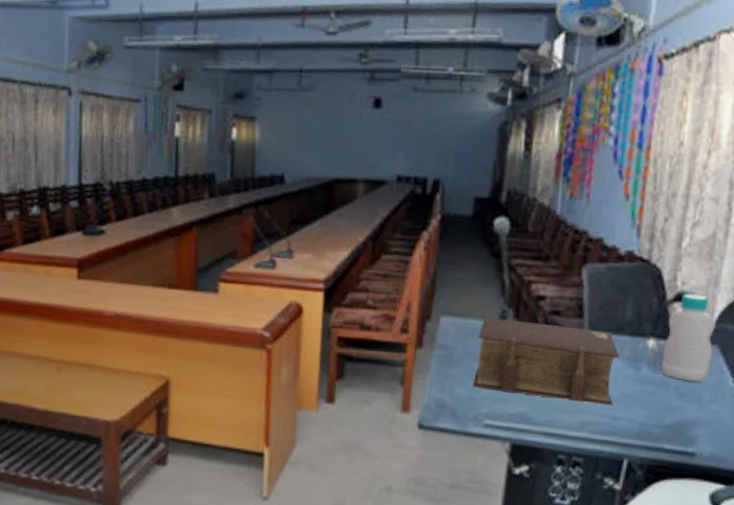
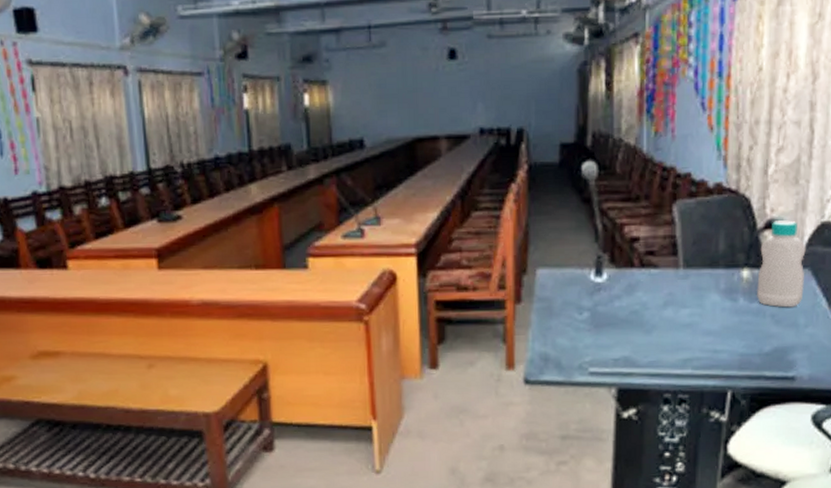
bible: present [473,317,619,406] -> none [575,264,715,340]

